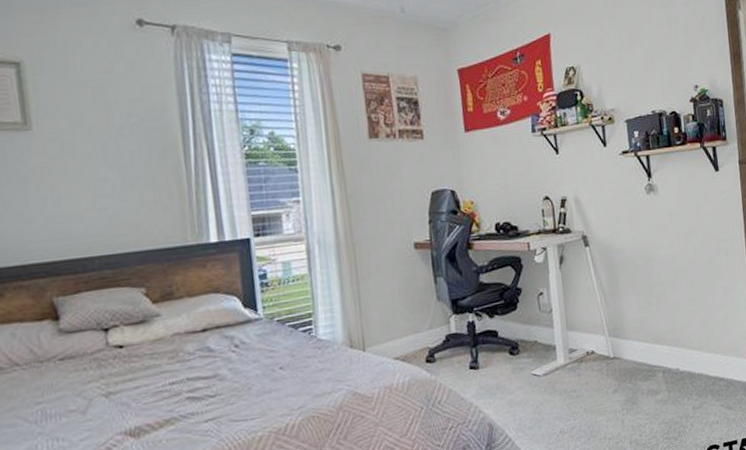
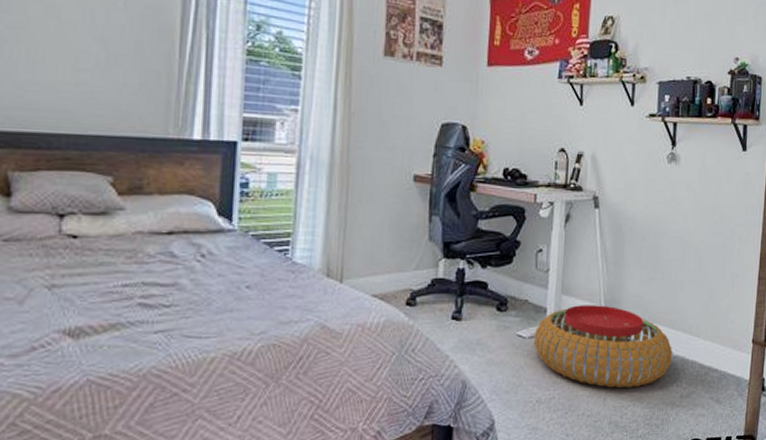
pouf: none [548,334,680,411] -> present [534,305,673,388]

